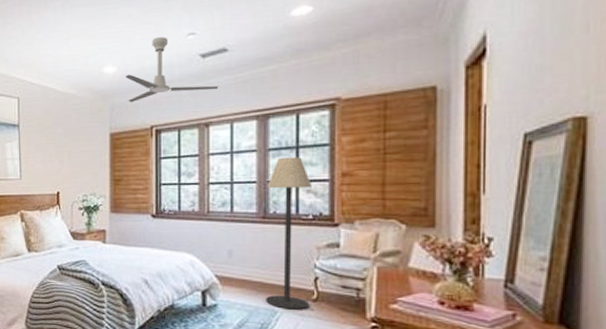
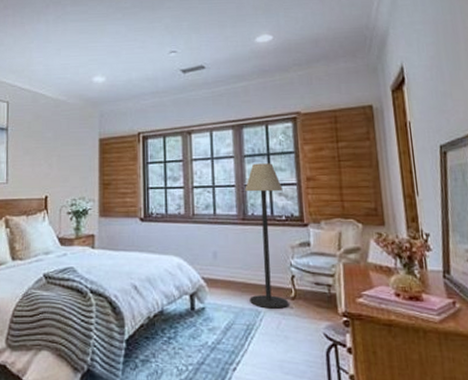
ceiling fan: present [125,37,219,103] -> none [114,53,199,111]

